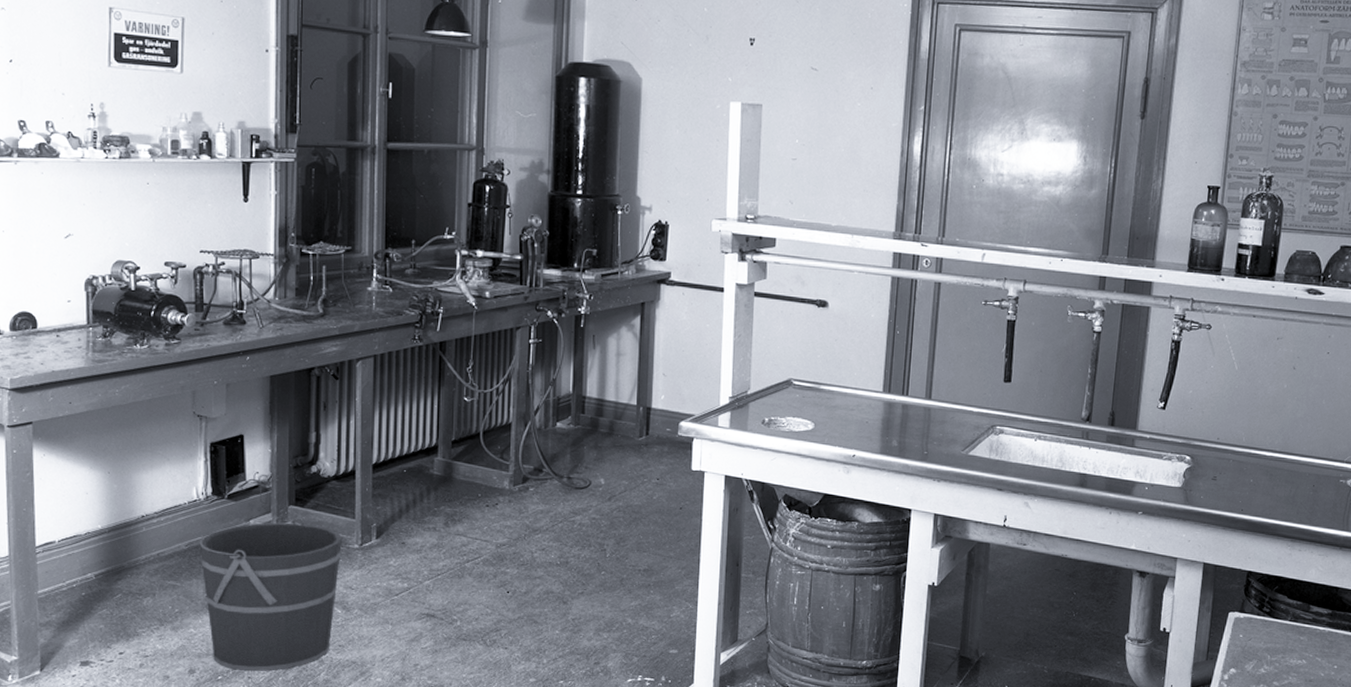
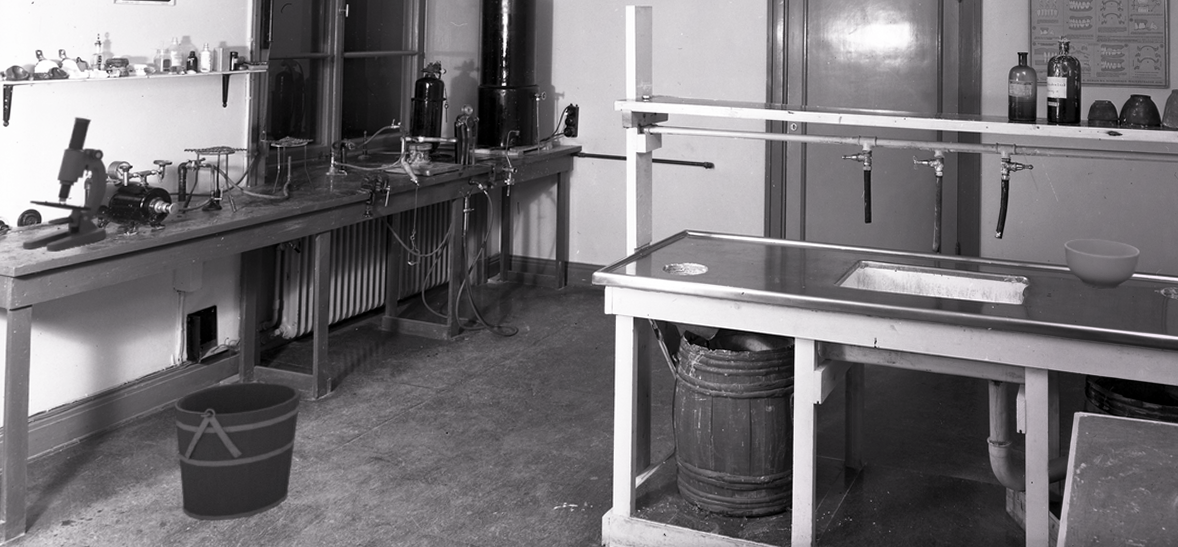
microscope: none [16,204,114,363] -> present [22,117,108,252]
bowl: none [1238,415,1329,475] -> present [1064,239,1141,289]

